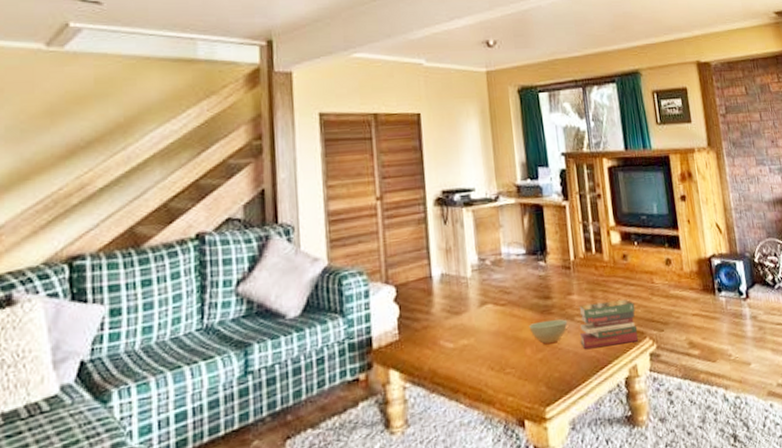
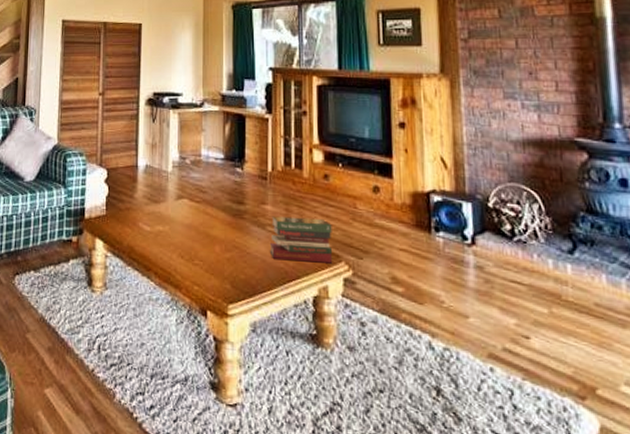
bowl: present [529,319,568,346] -> none [220,223,259,248]

